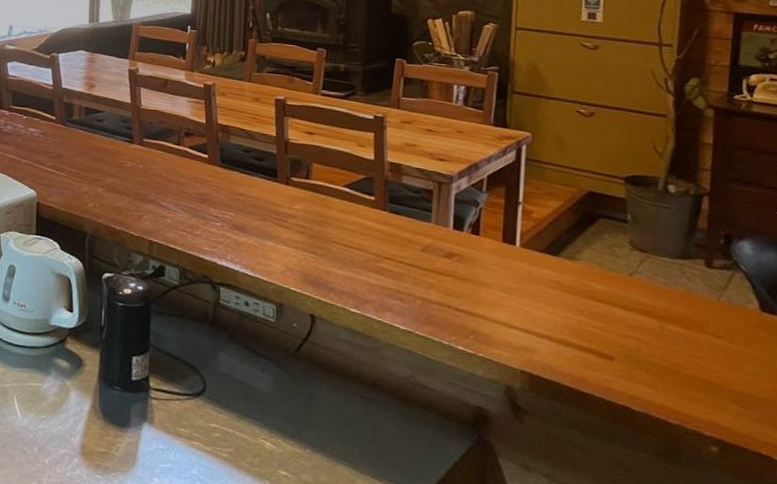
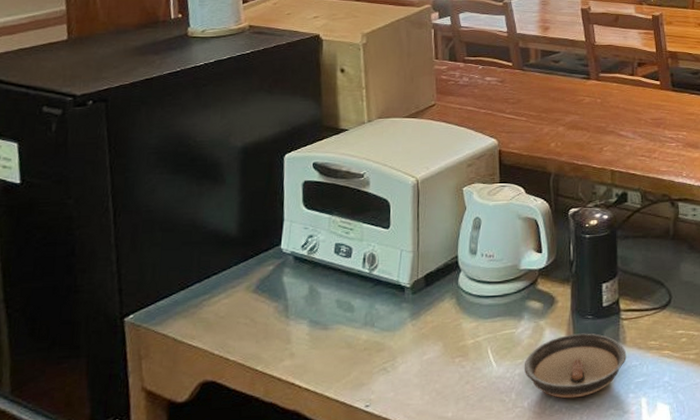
saucer: none [47,401,154,469] -> present [524,333,627,399]

